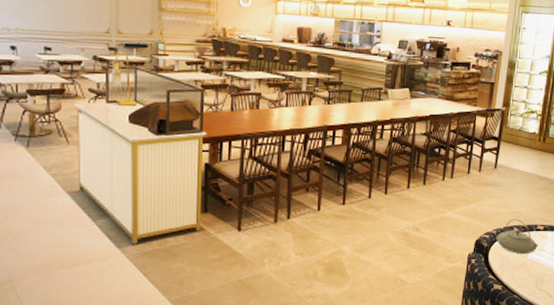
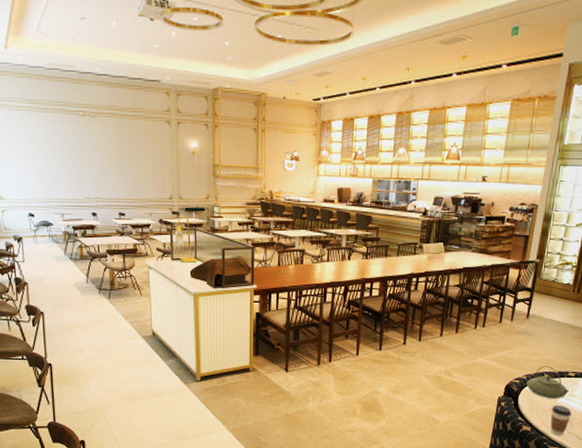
coffee cup: none [521,260,542,294] -> present [550,405,572,436]

